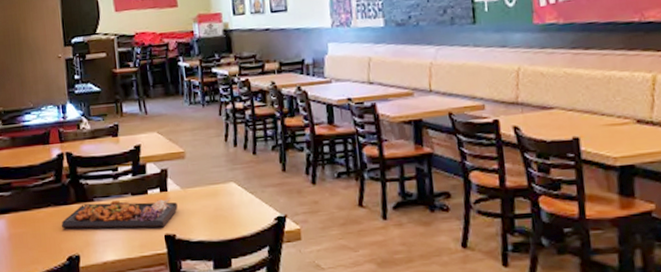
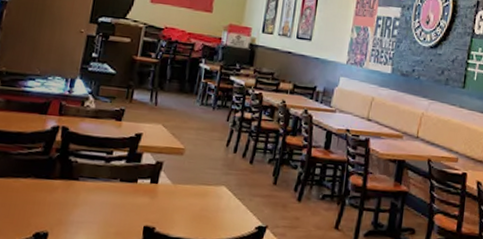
food tray: present [61,198,178,229] -> none [36,181,165,219]

